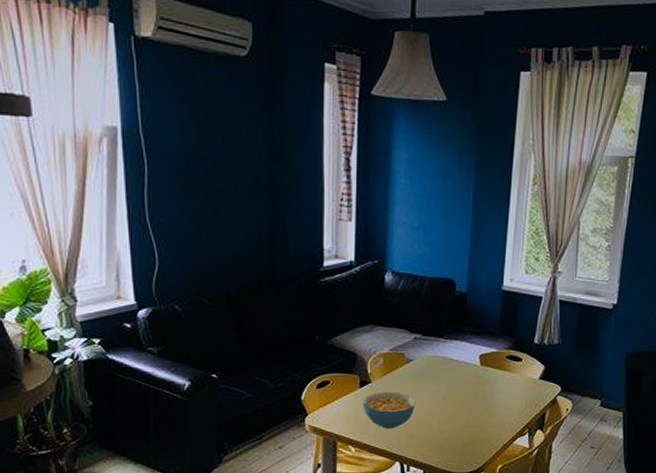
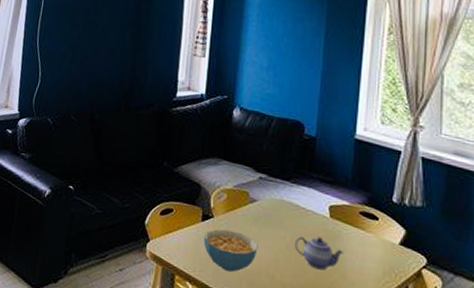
teapot: none [450,384,492,412] -> present [295,236,343,271]

